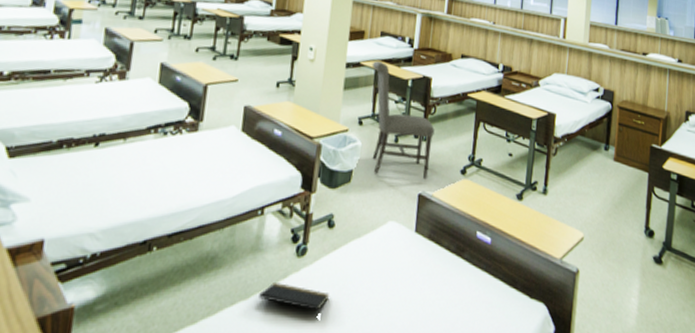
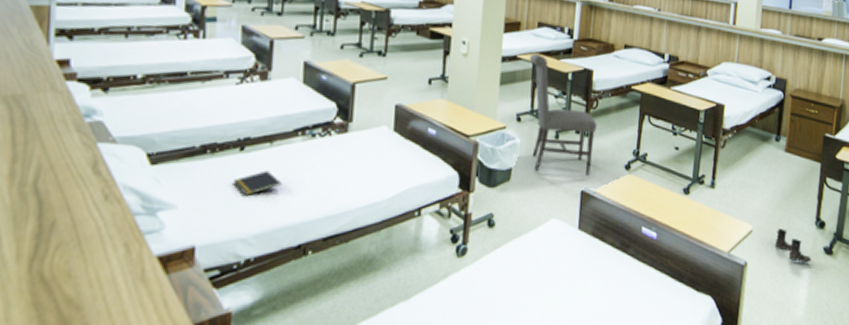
notepad: none [86,166,133,190] -> present [233,170,282,195]
notepad: present [259,283,330,313] -> none [419,283,492,312]
boots: none [605,236,642,272] -> present [774,228,811,263]

